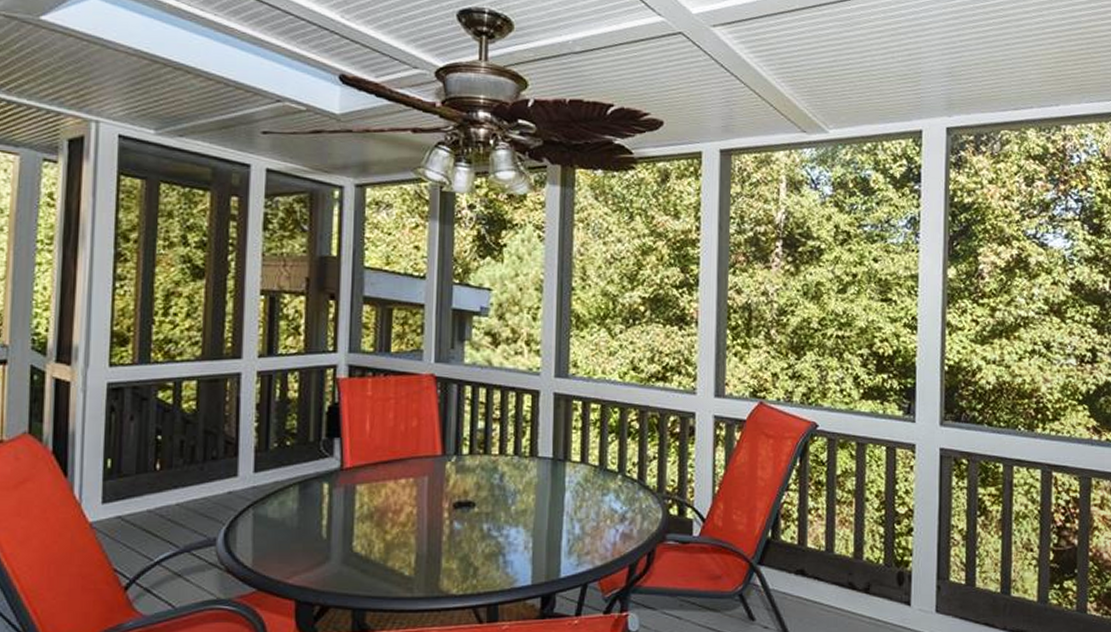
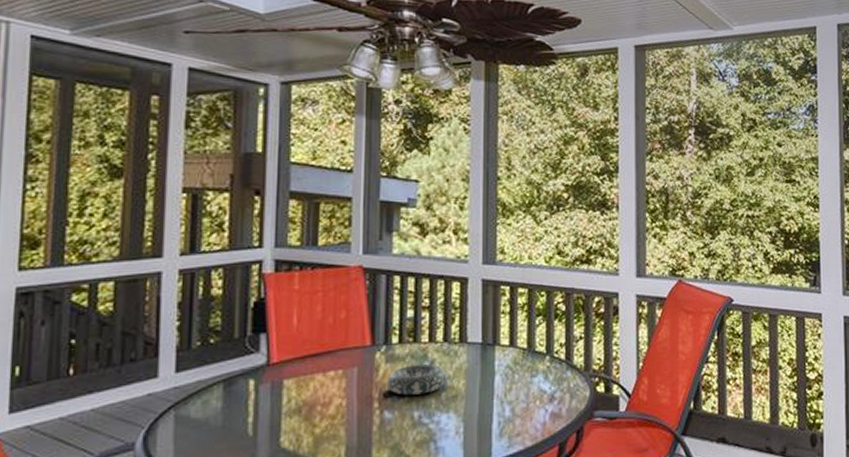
decorative bowl: none [457,477,516,507] -> present [388,364,446,395]

